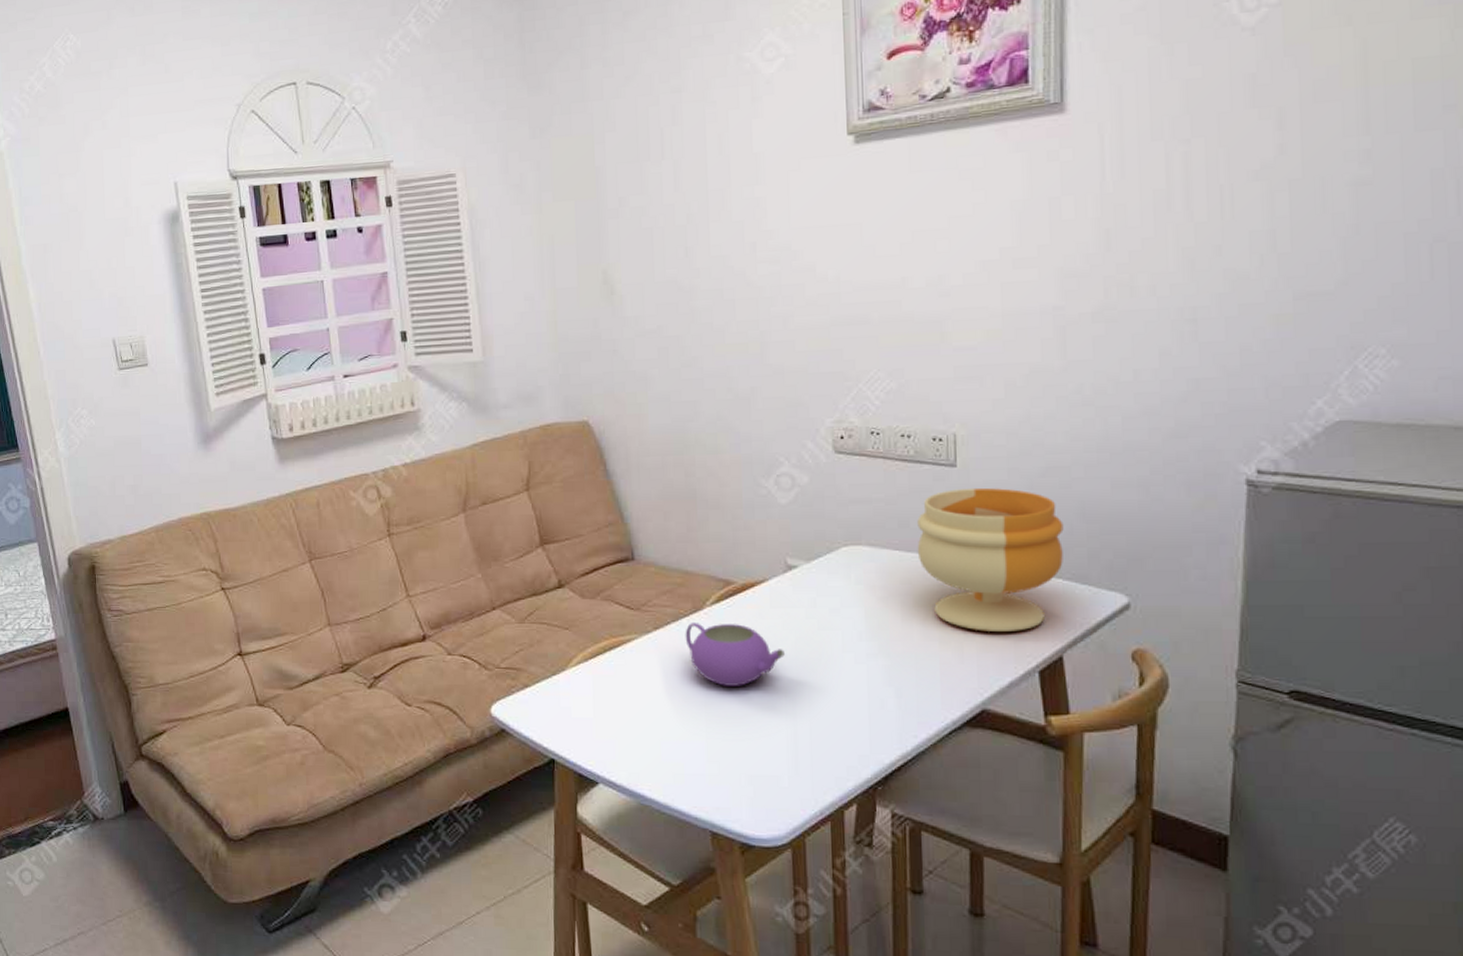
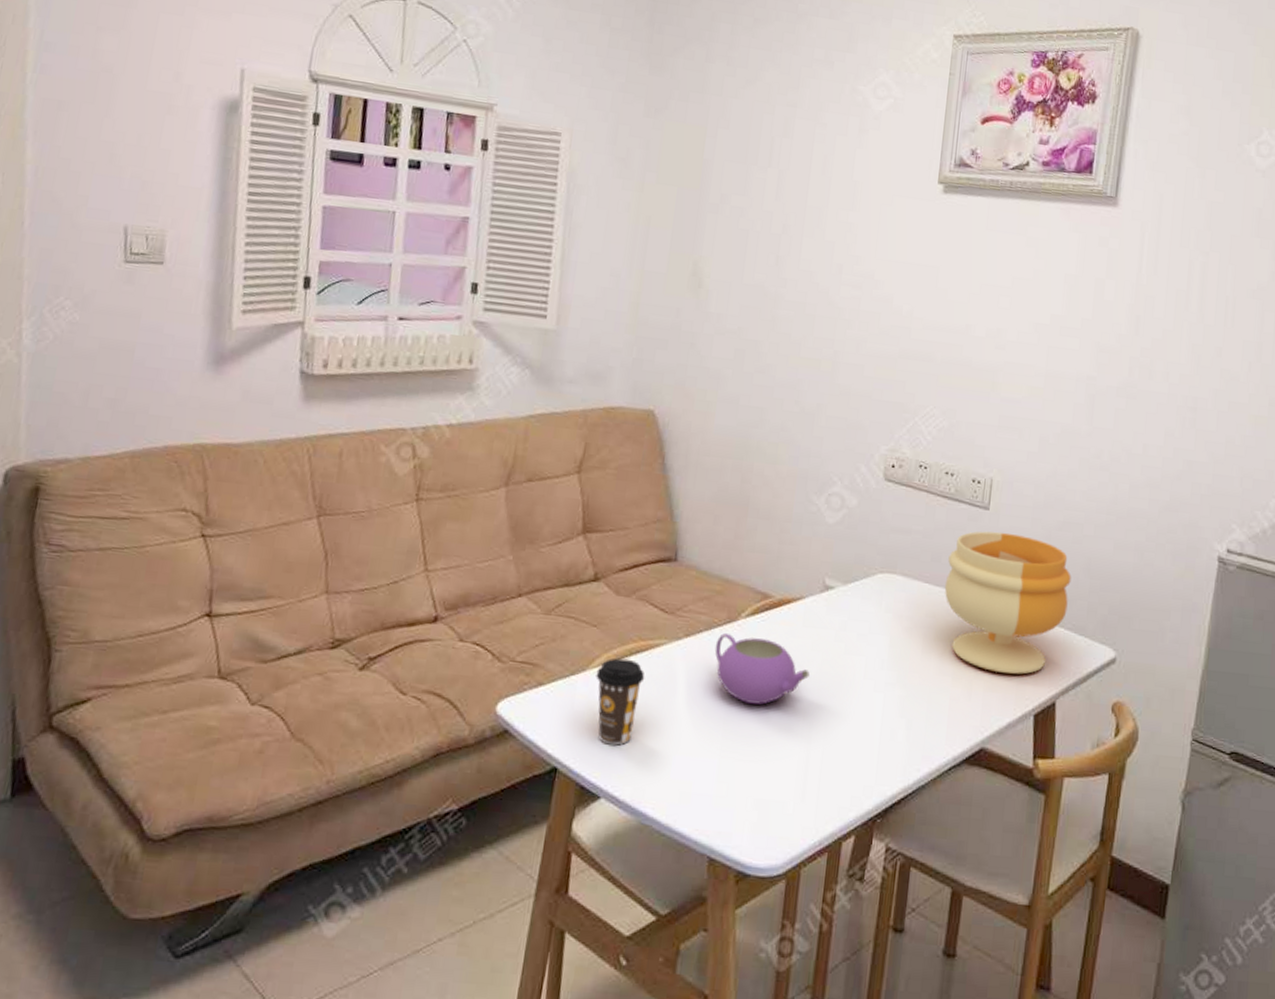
coffee cup: none [575,656,622,735] -> present [596,658,645,745]

